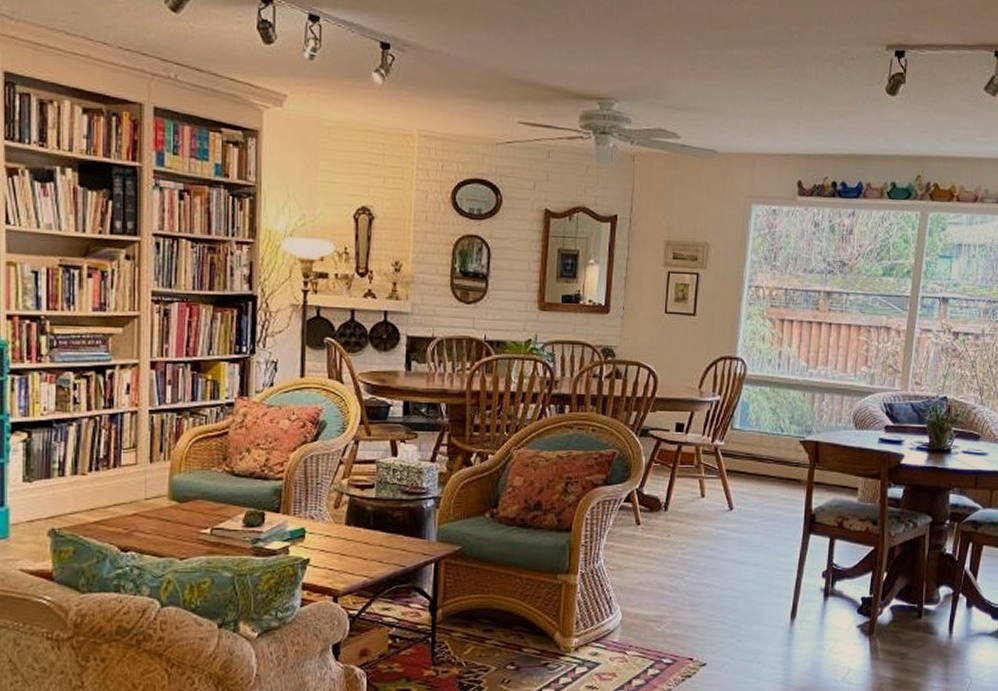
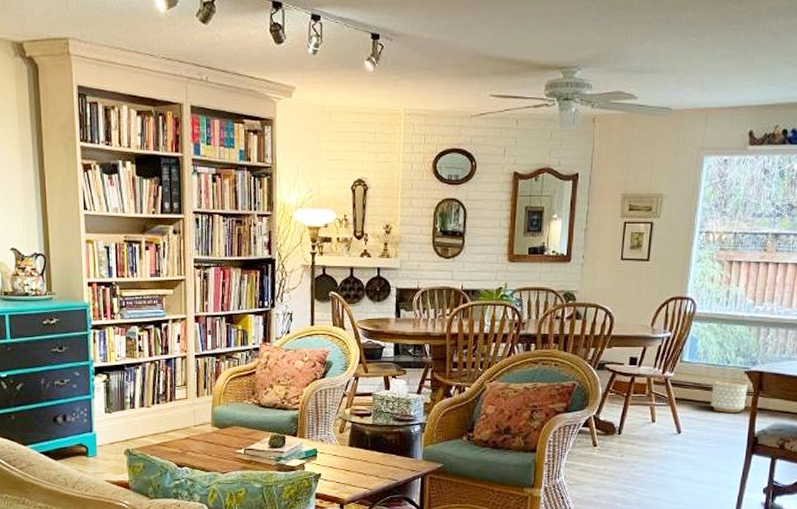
planter: none [764,450,803,487] -> present [710,380,748,413]

